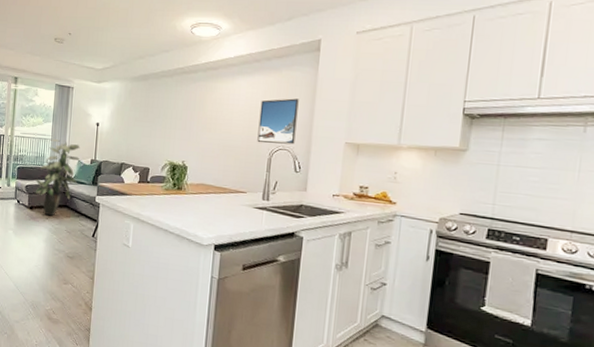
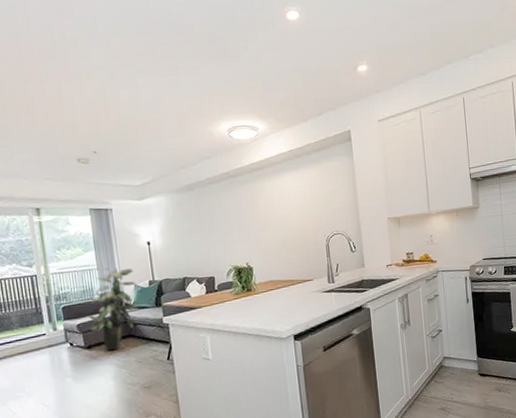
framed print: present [257,98,299,145] -> none [309,186,346,232]

